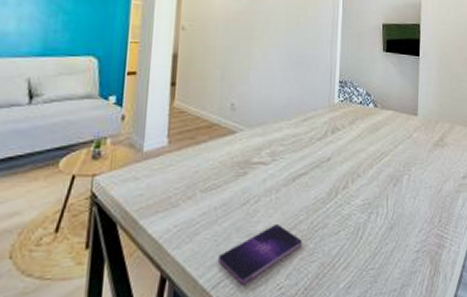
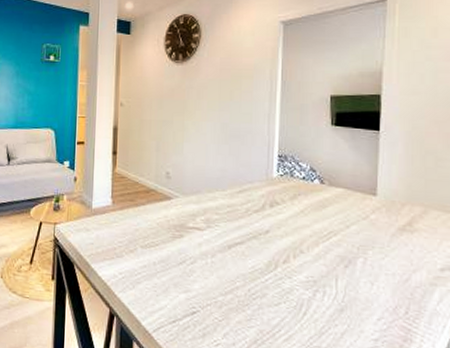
smartphone: present [219,223,302,284] -> none [159,285,239,334]

